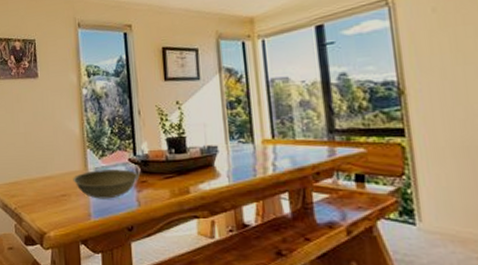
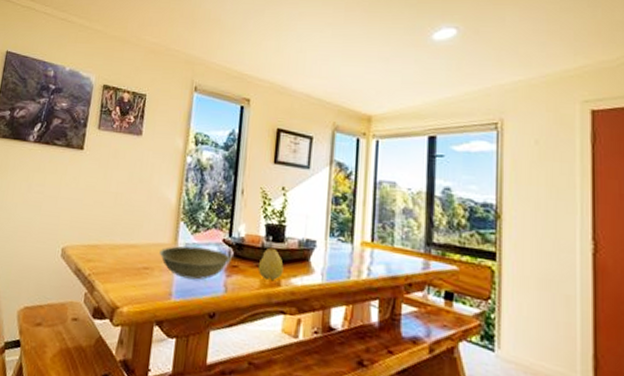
fruit: none [165,158,190,190] -> present [257,246,284,281]

